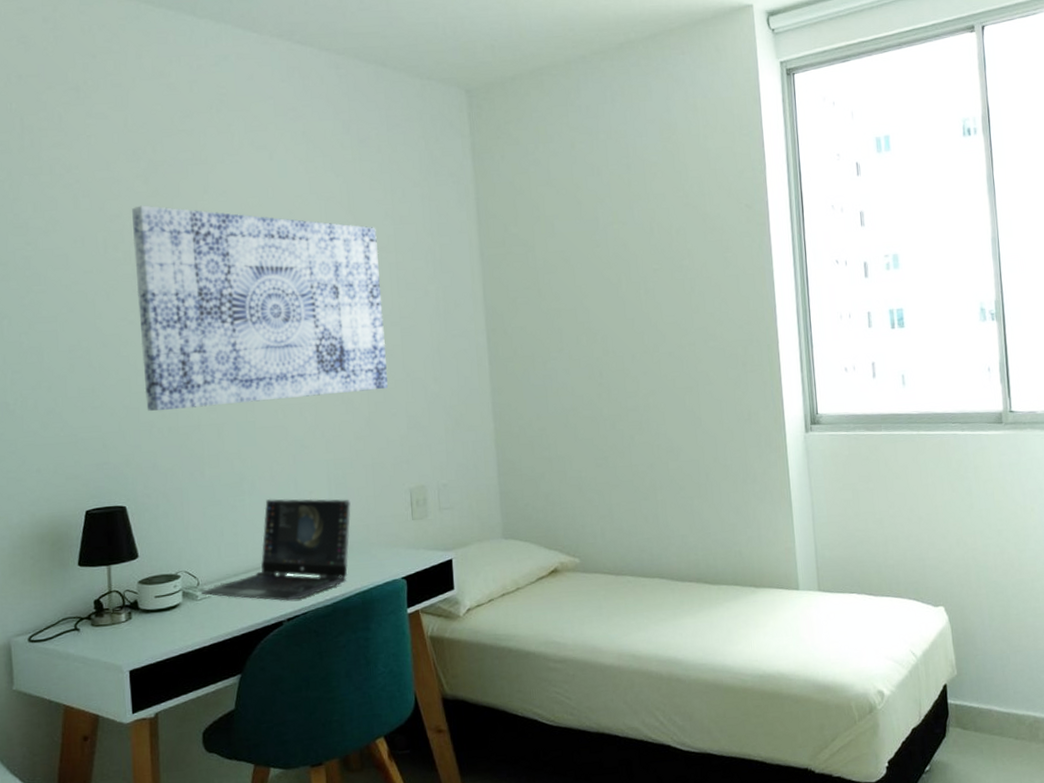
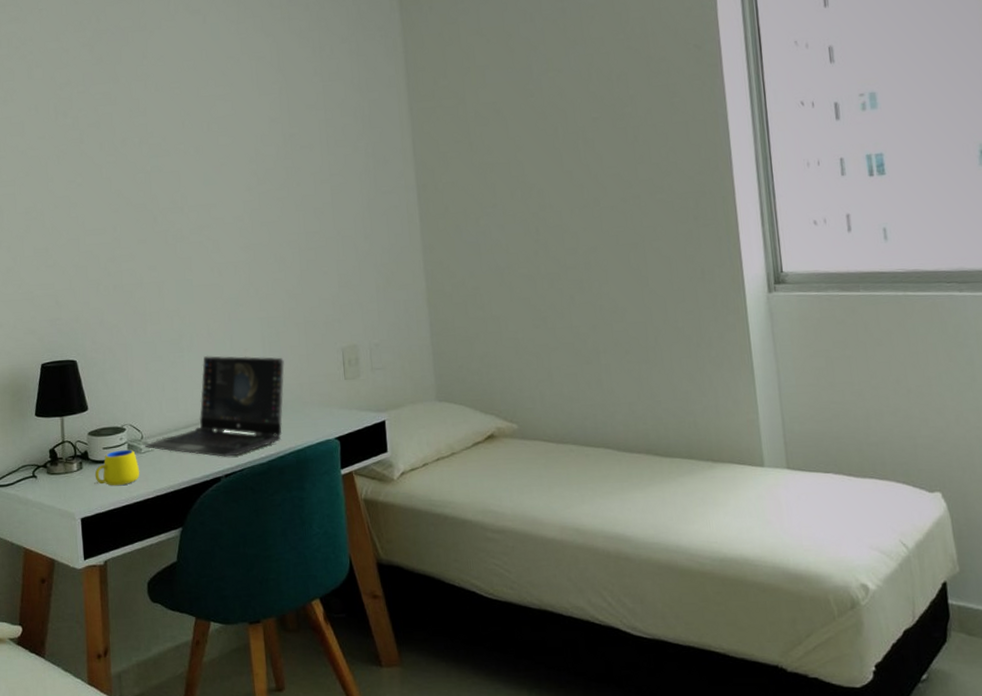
wall art: present [131,205,388,411] -> none [78,72,319,269]
mug: none [144,597,196,636] -> present [94,449,140,486]

